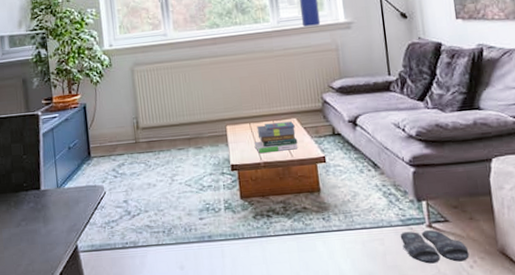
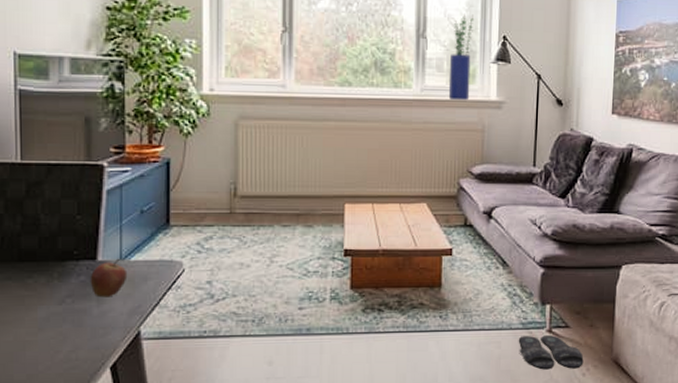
fruit: none [36,187,64,220] -> present [90,258,128,298]
books: present [254,121,298,154] -> none [374,206,425,240]

